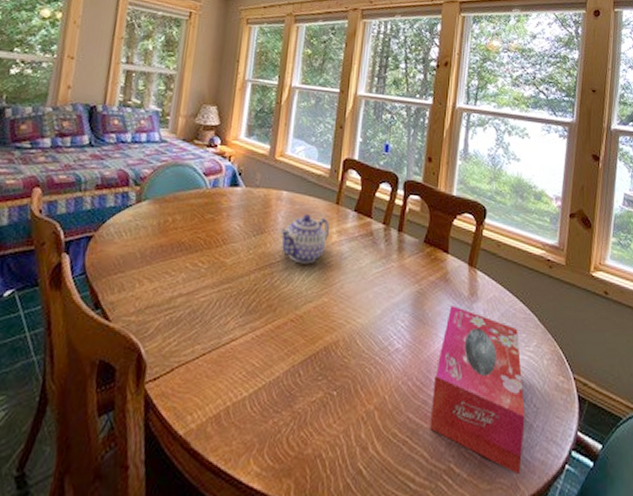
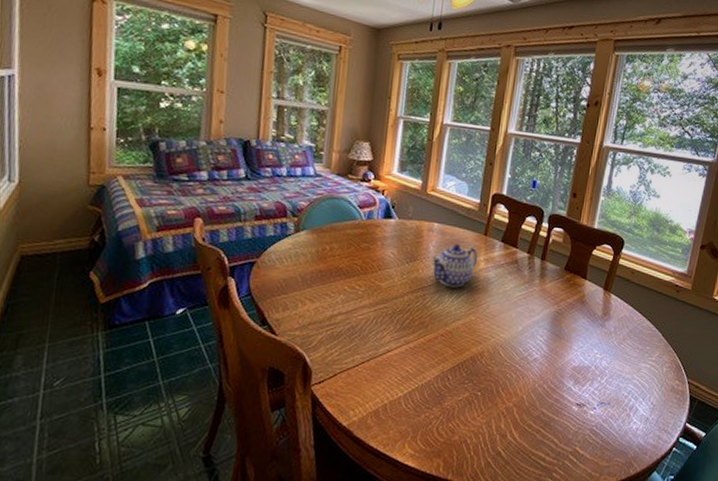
tissue box: present [430,306,525,476] -> none [560,323,644,456]

